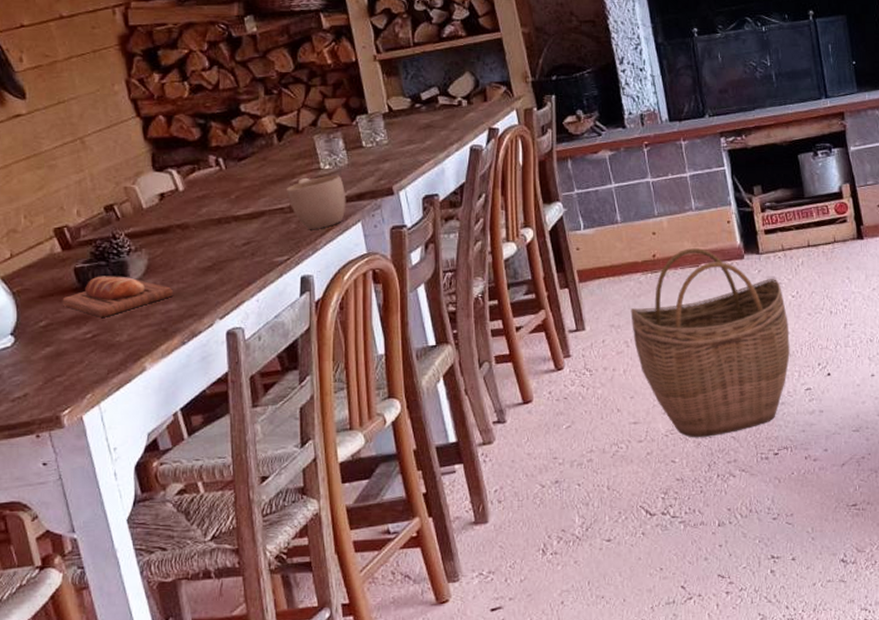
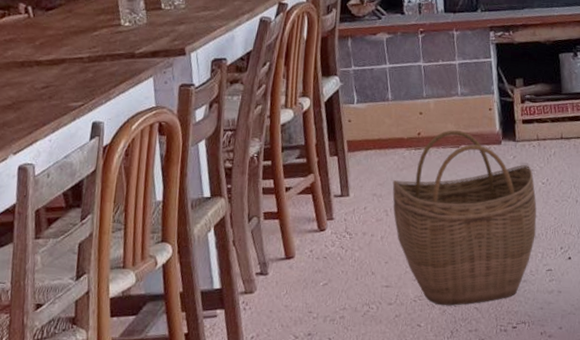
cup: present [287,175,346,229] -> none [87,31,142,80]

